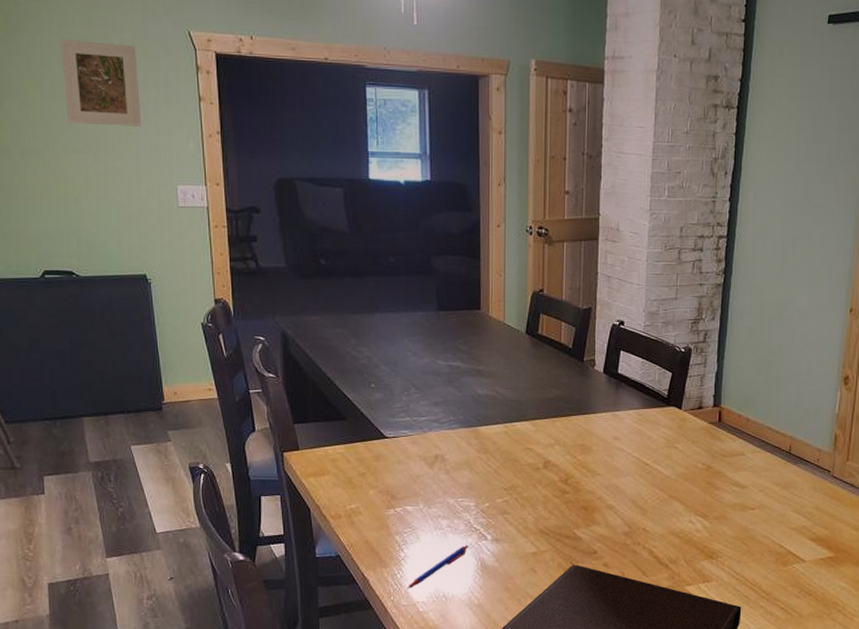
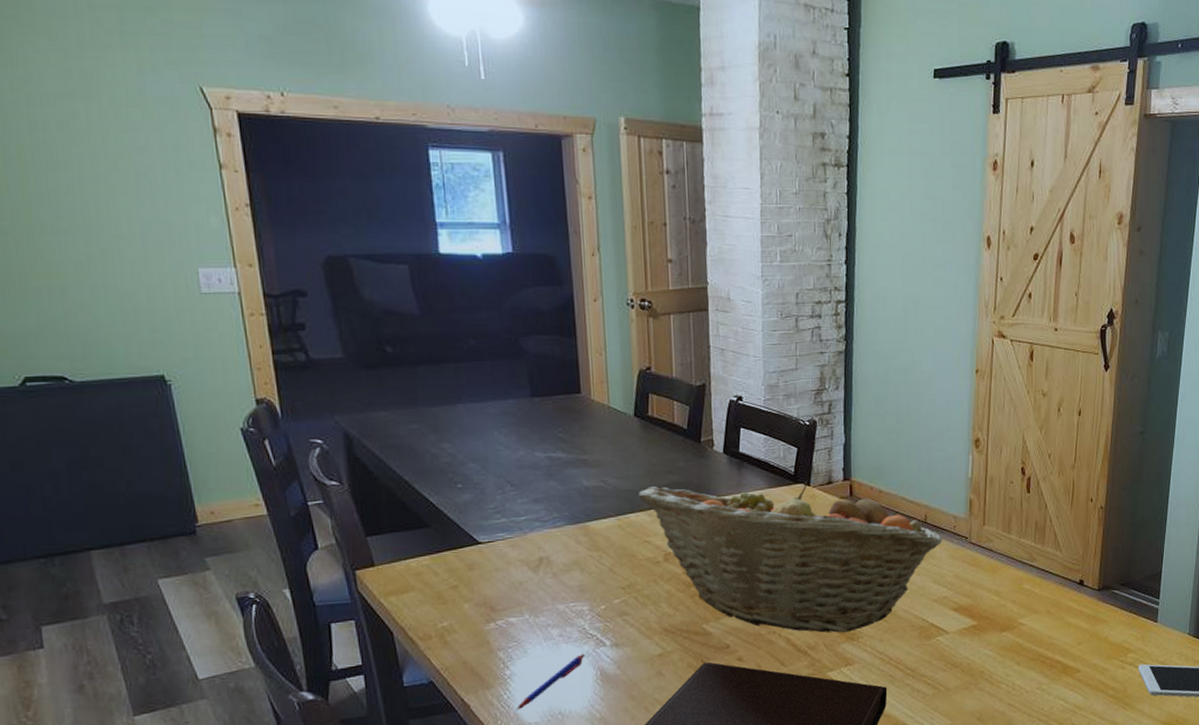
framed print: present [61,39,142,127] -> none [28,96,146,200]
fruit basket: none [525,399,804,550] -> present [639,481,942,633]

